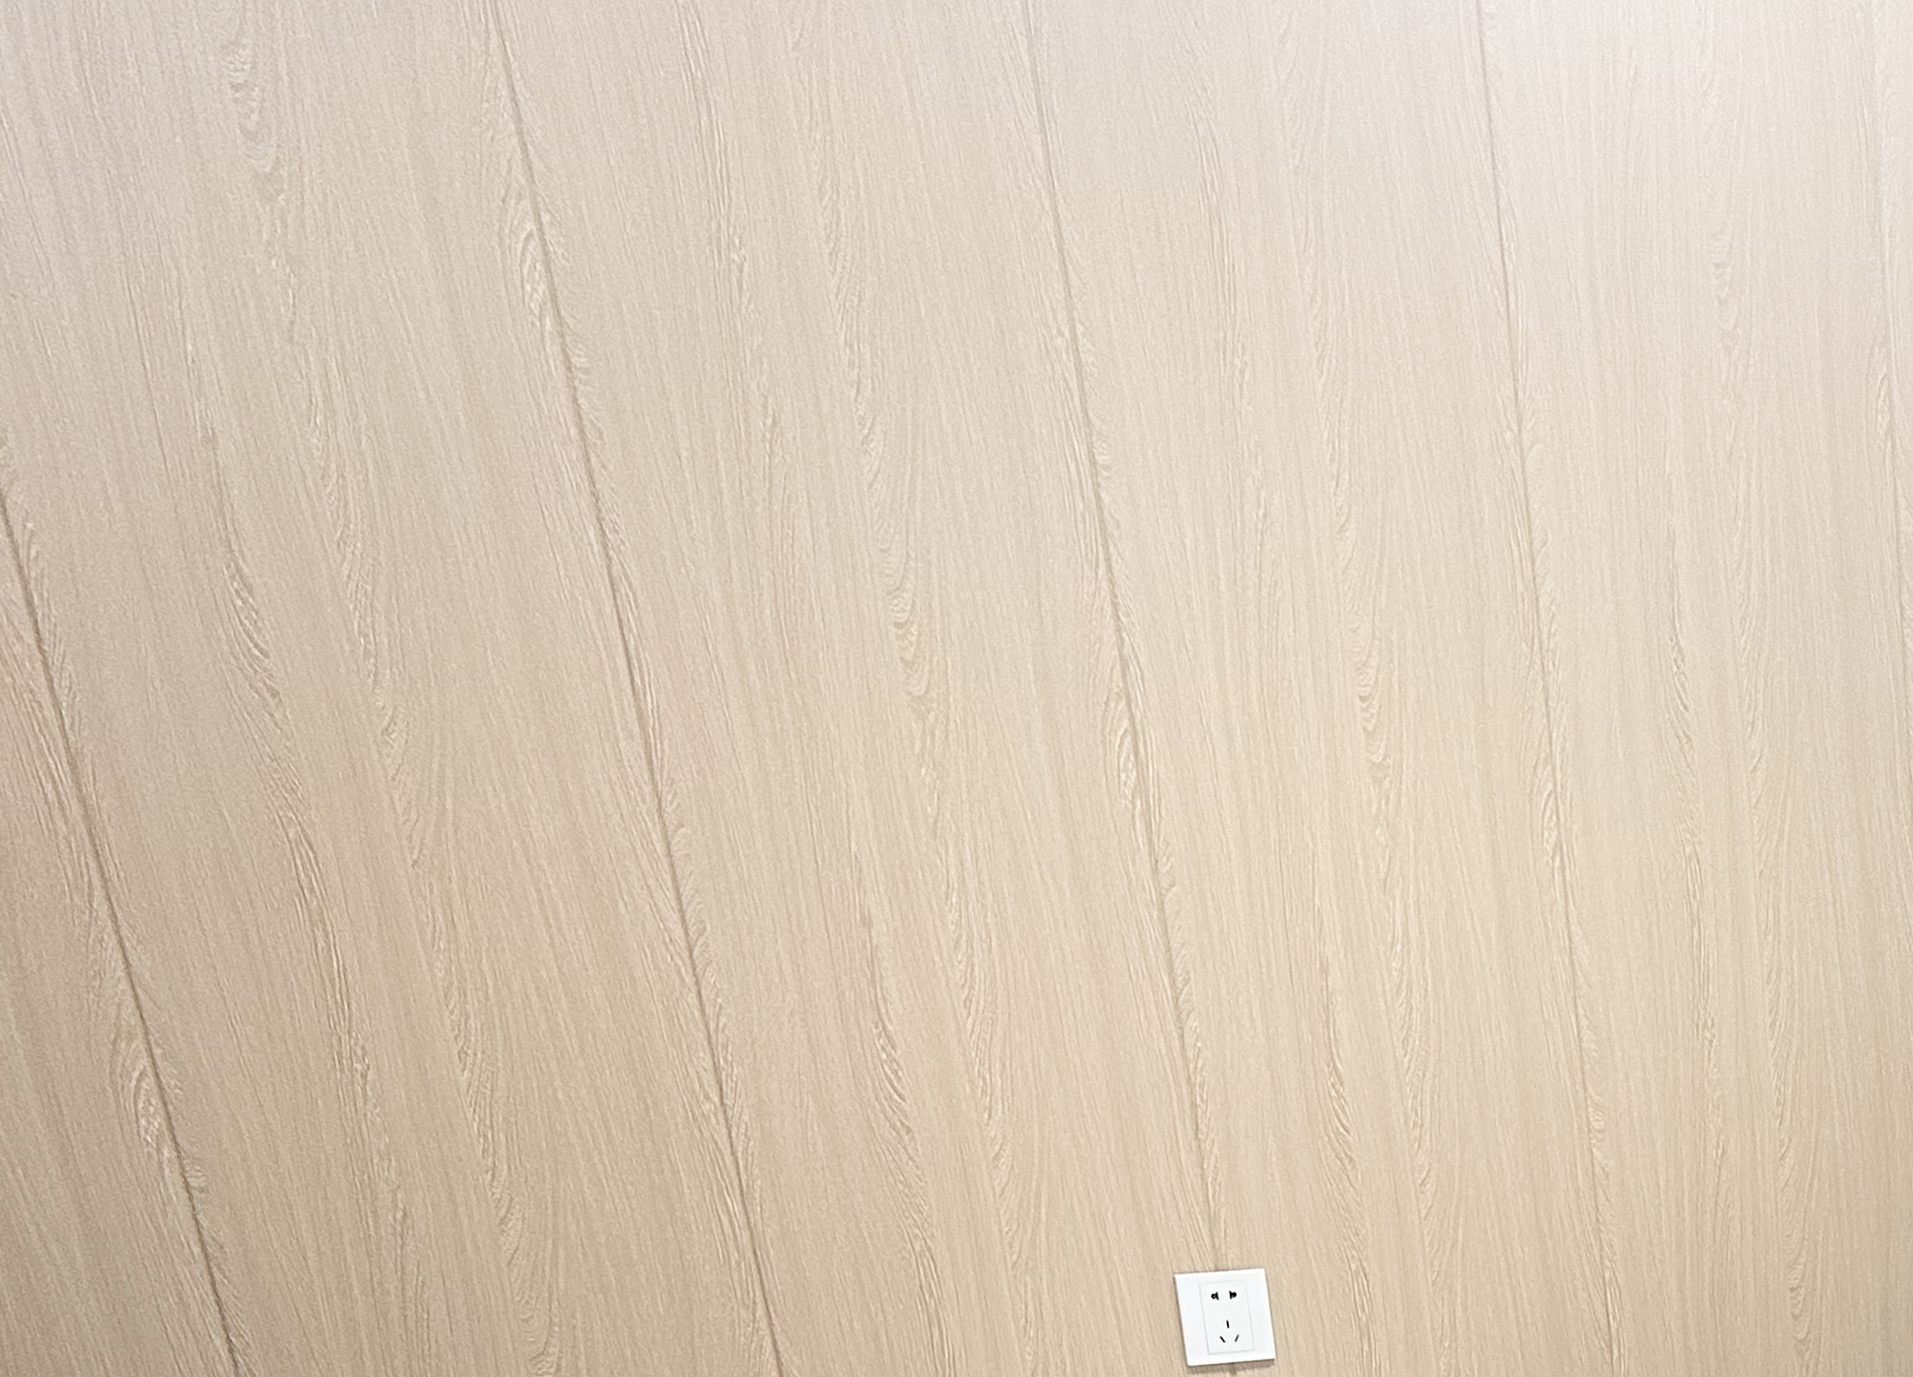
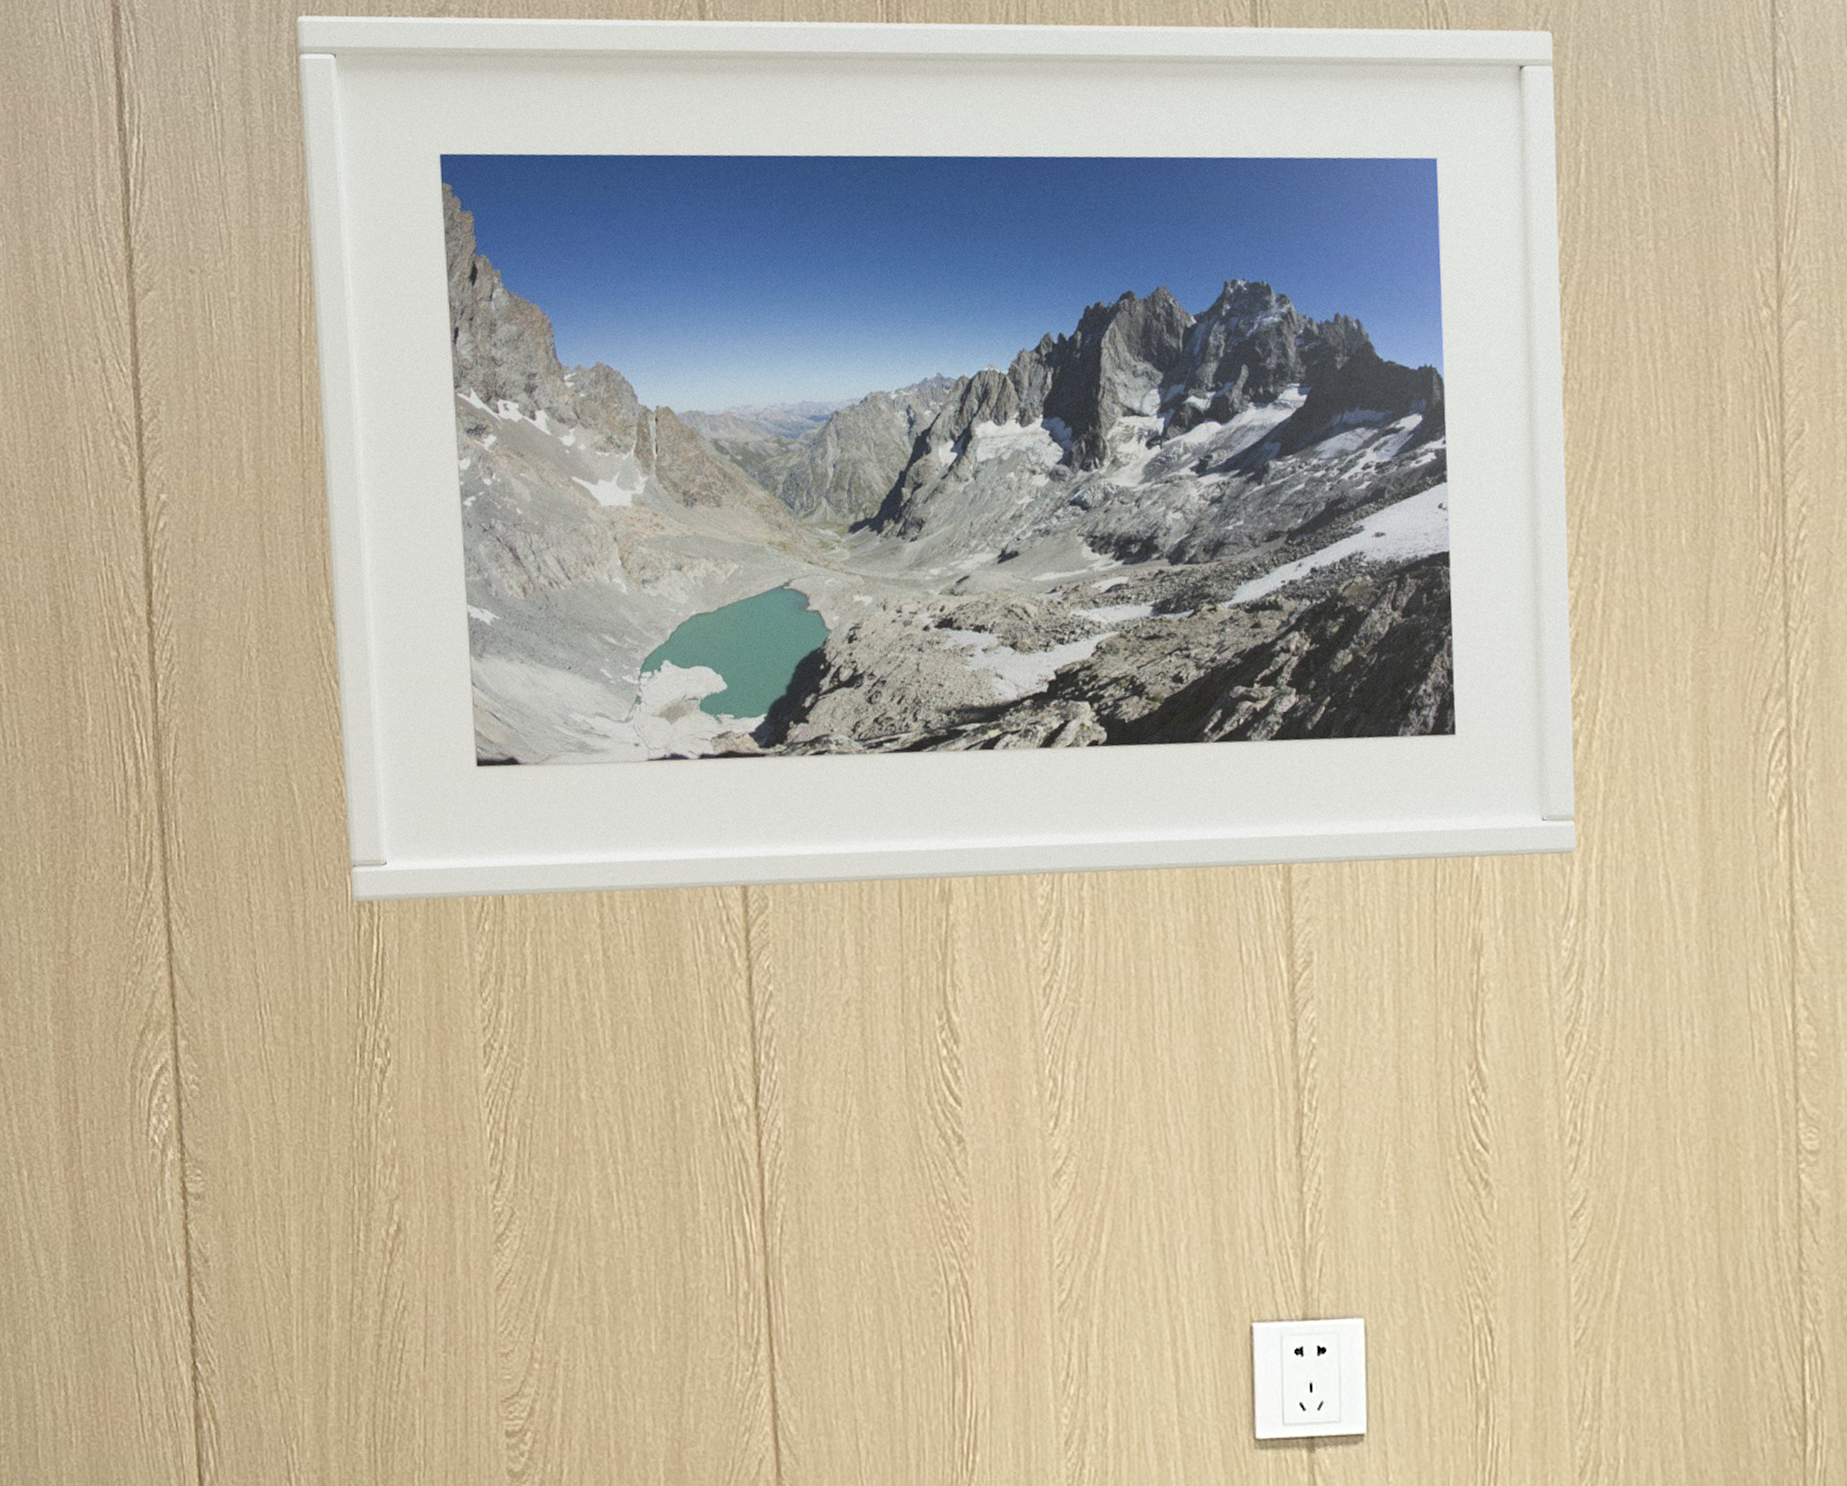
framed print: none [77,35,1397,922] -> present [296,15,1577,902]

